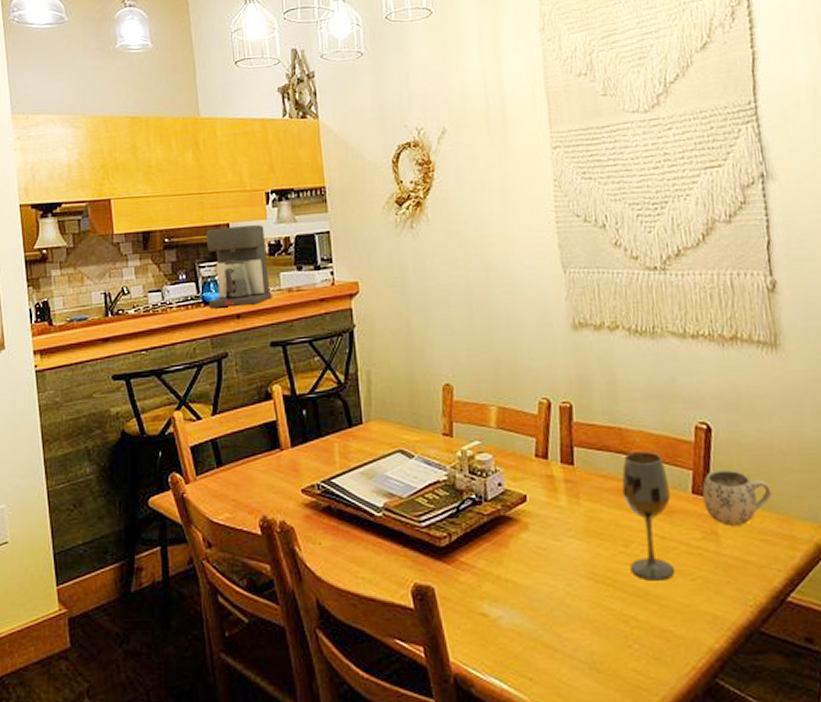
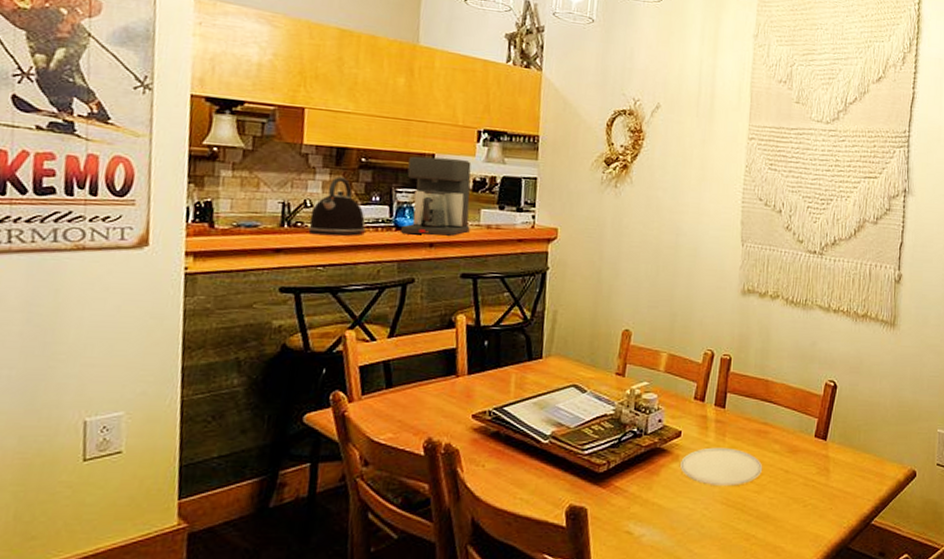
kettle: none [129,260,177,321] -> present [308,177,366,237]
plate: none [531,511,632,559] -> present [680,447,763,487]
wine glass: present [621,451,674,581] -> none [757,400,798,506]
mug: present [702,469,772,526] -> none [822,419,873,464]

